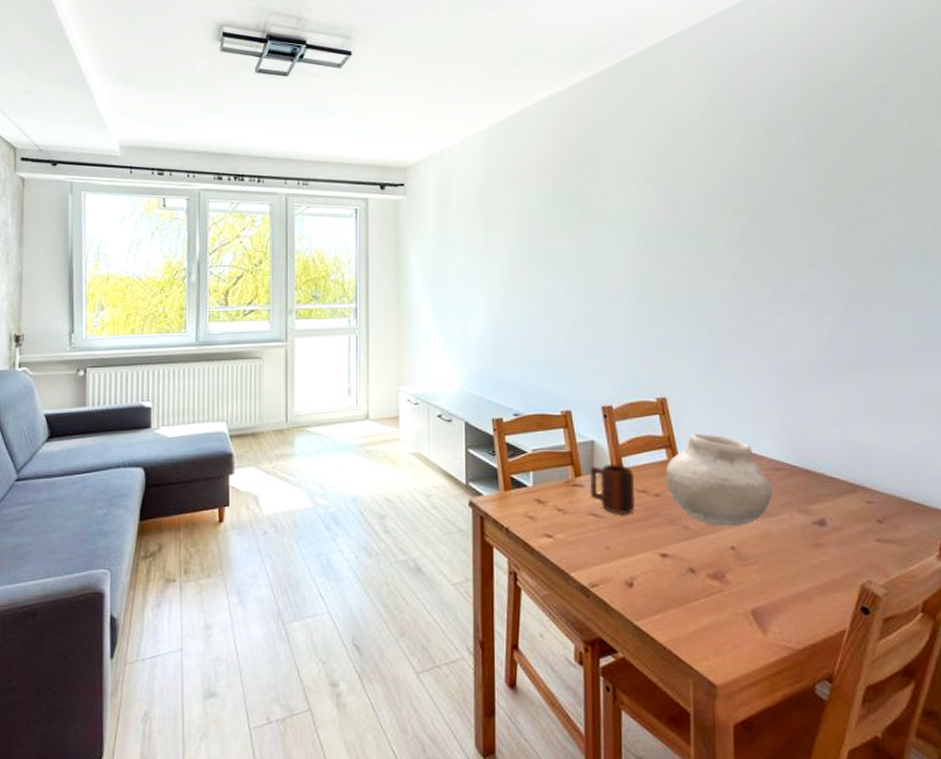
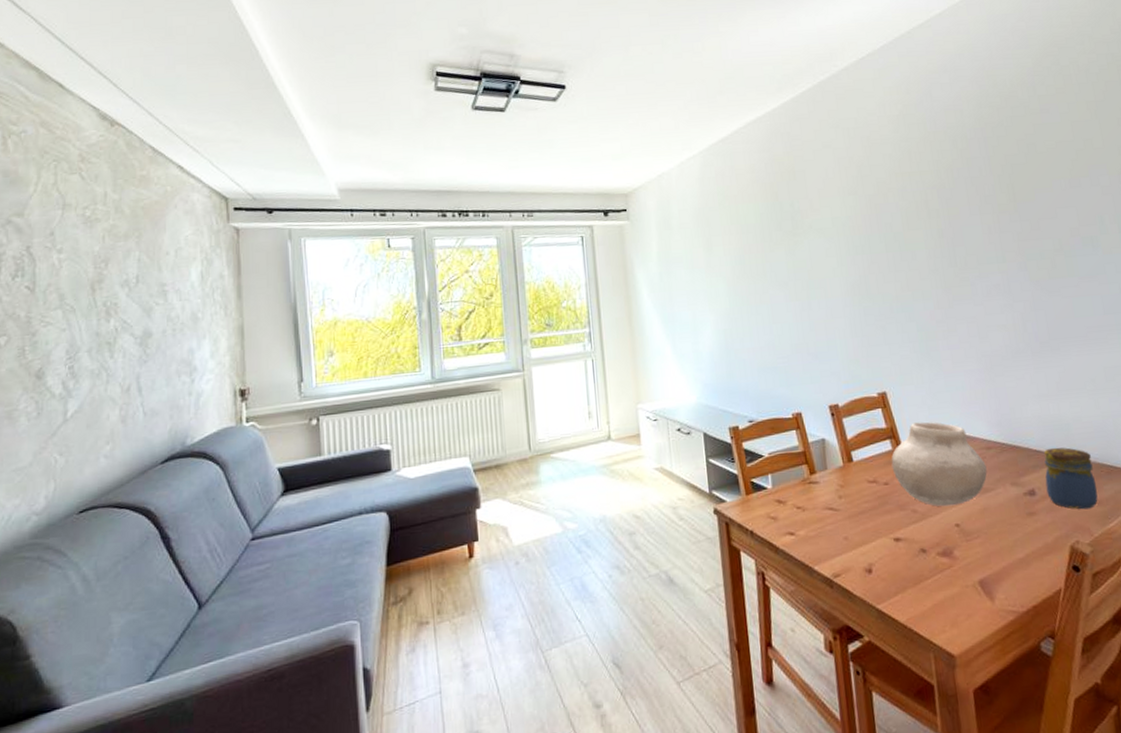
mug: present [589,463,635,514] -> none [823,458,867,506]
jar: none [838,476,899,548] -> present [1044,447,1098,510]

